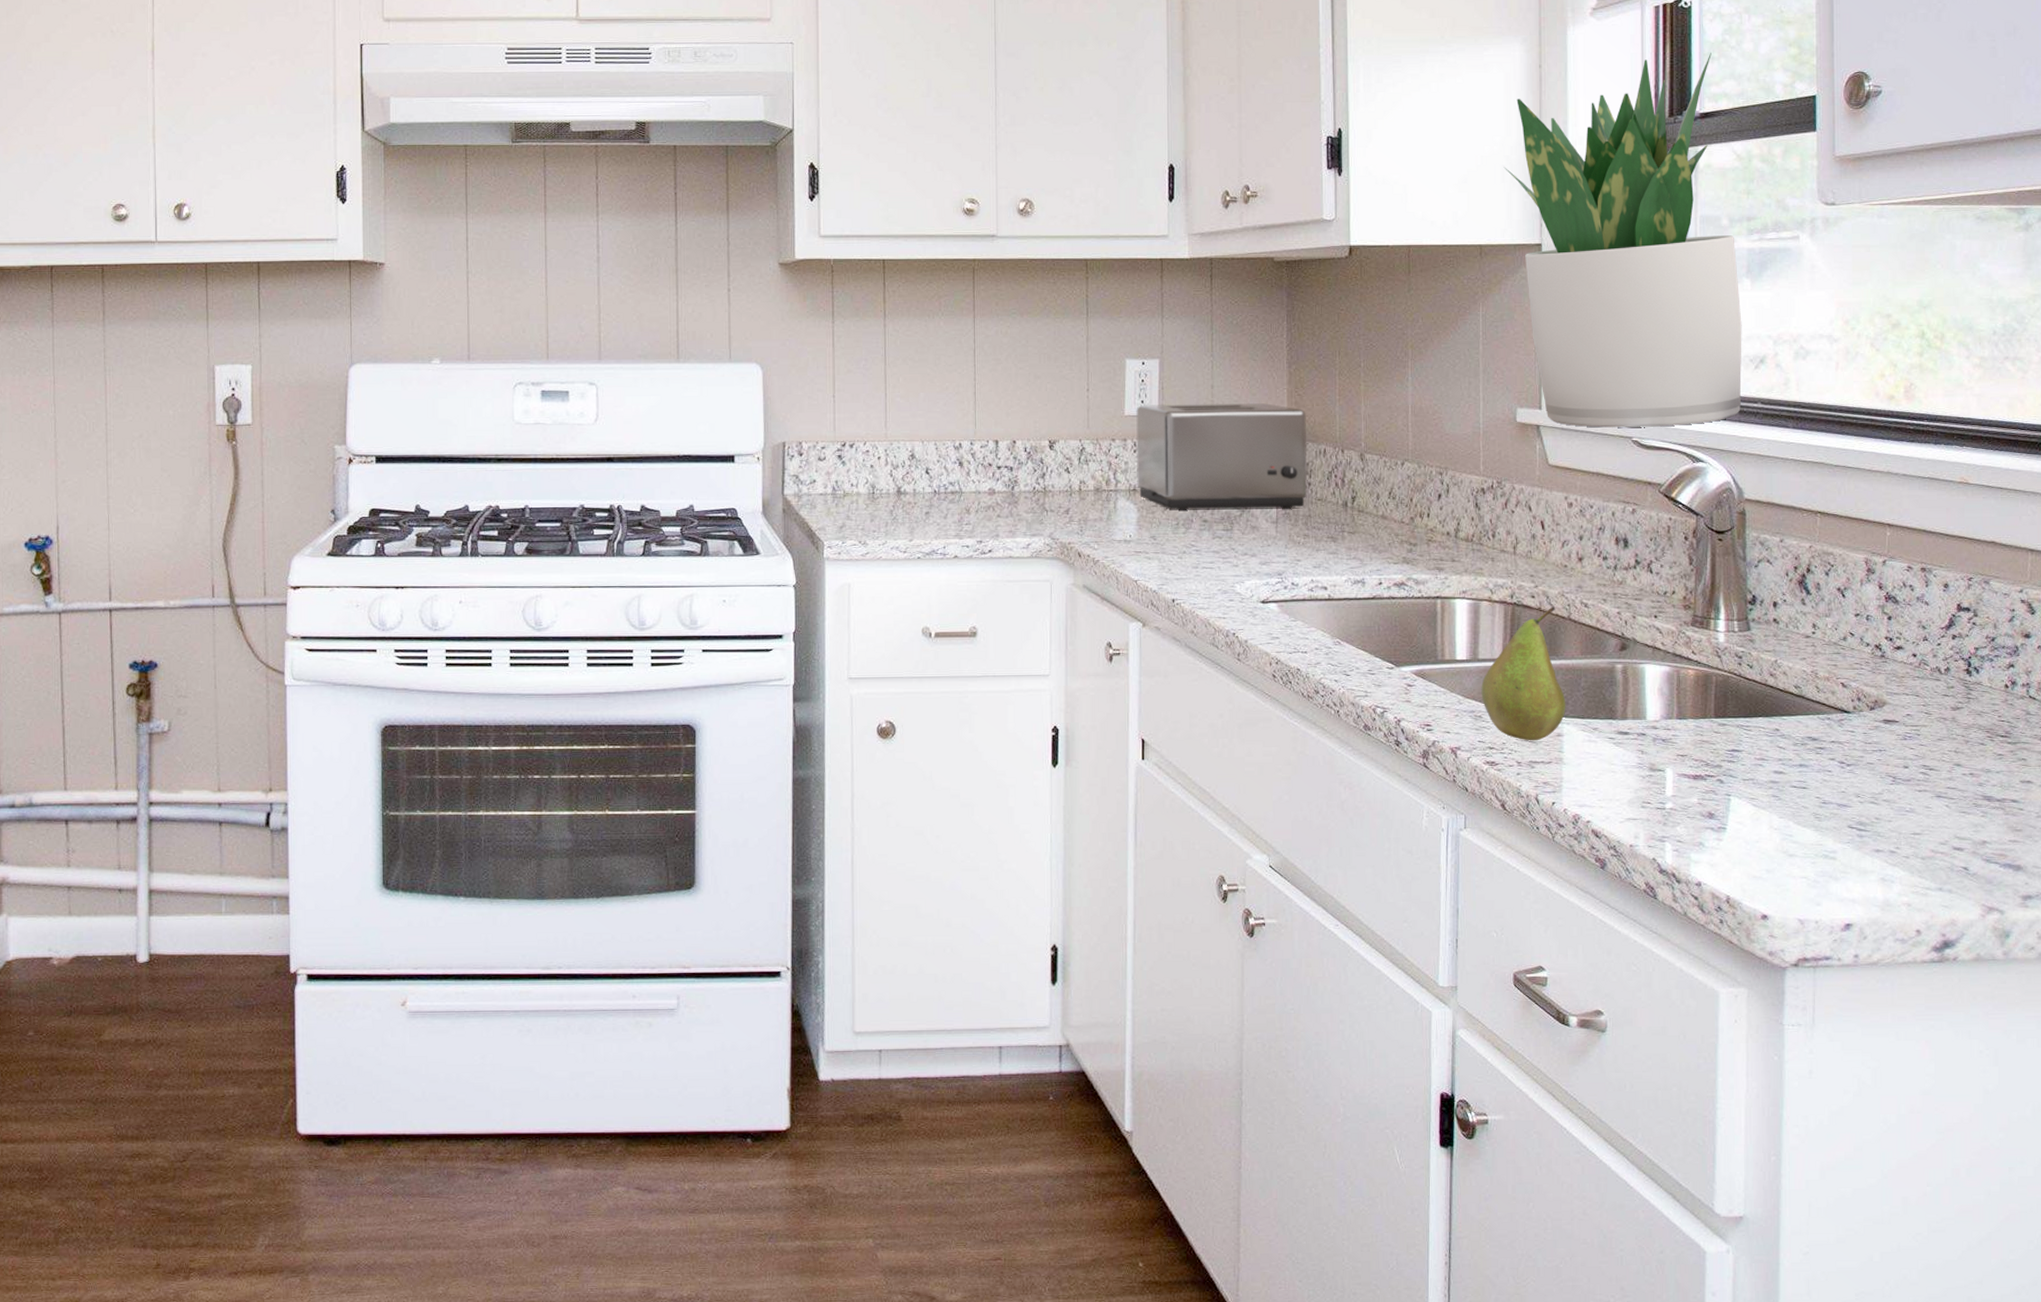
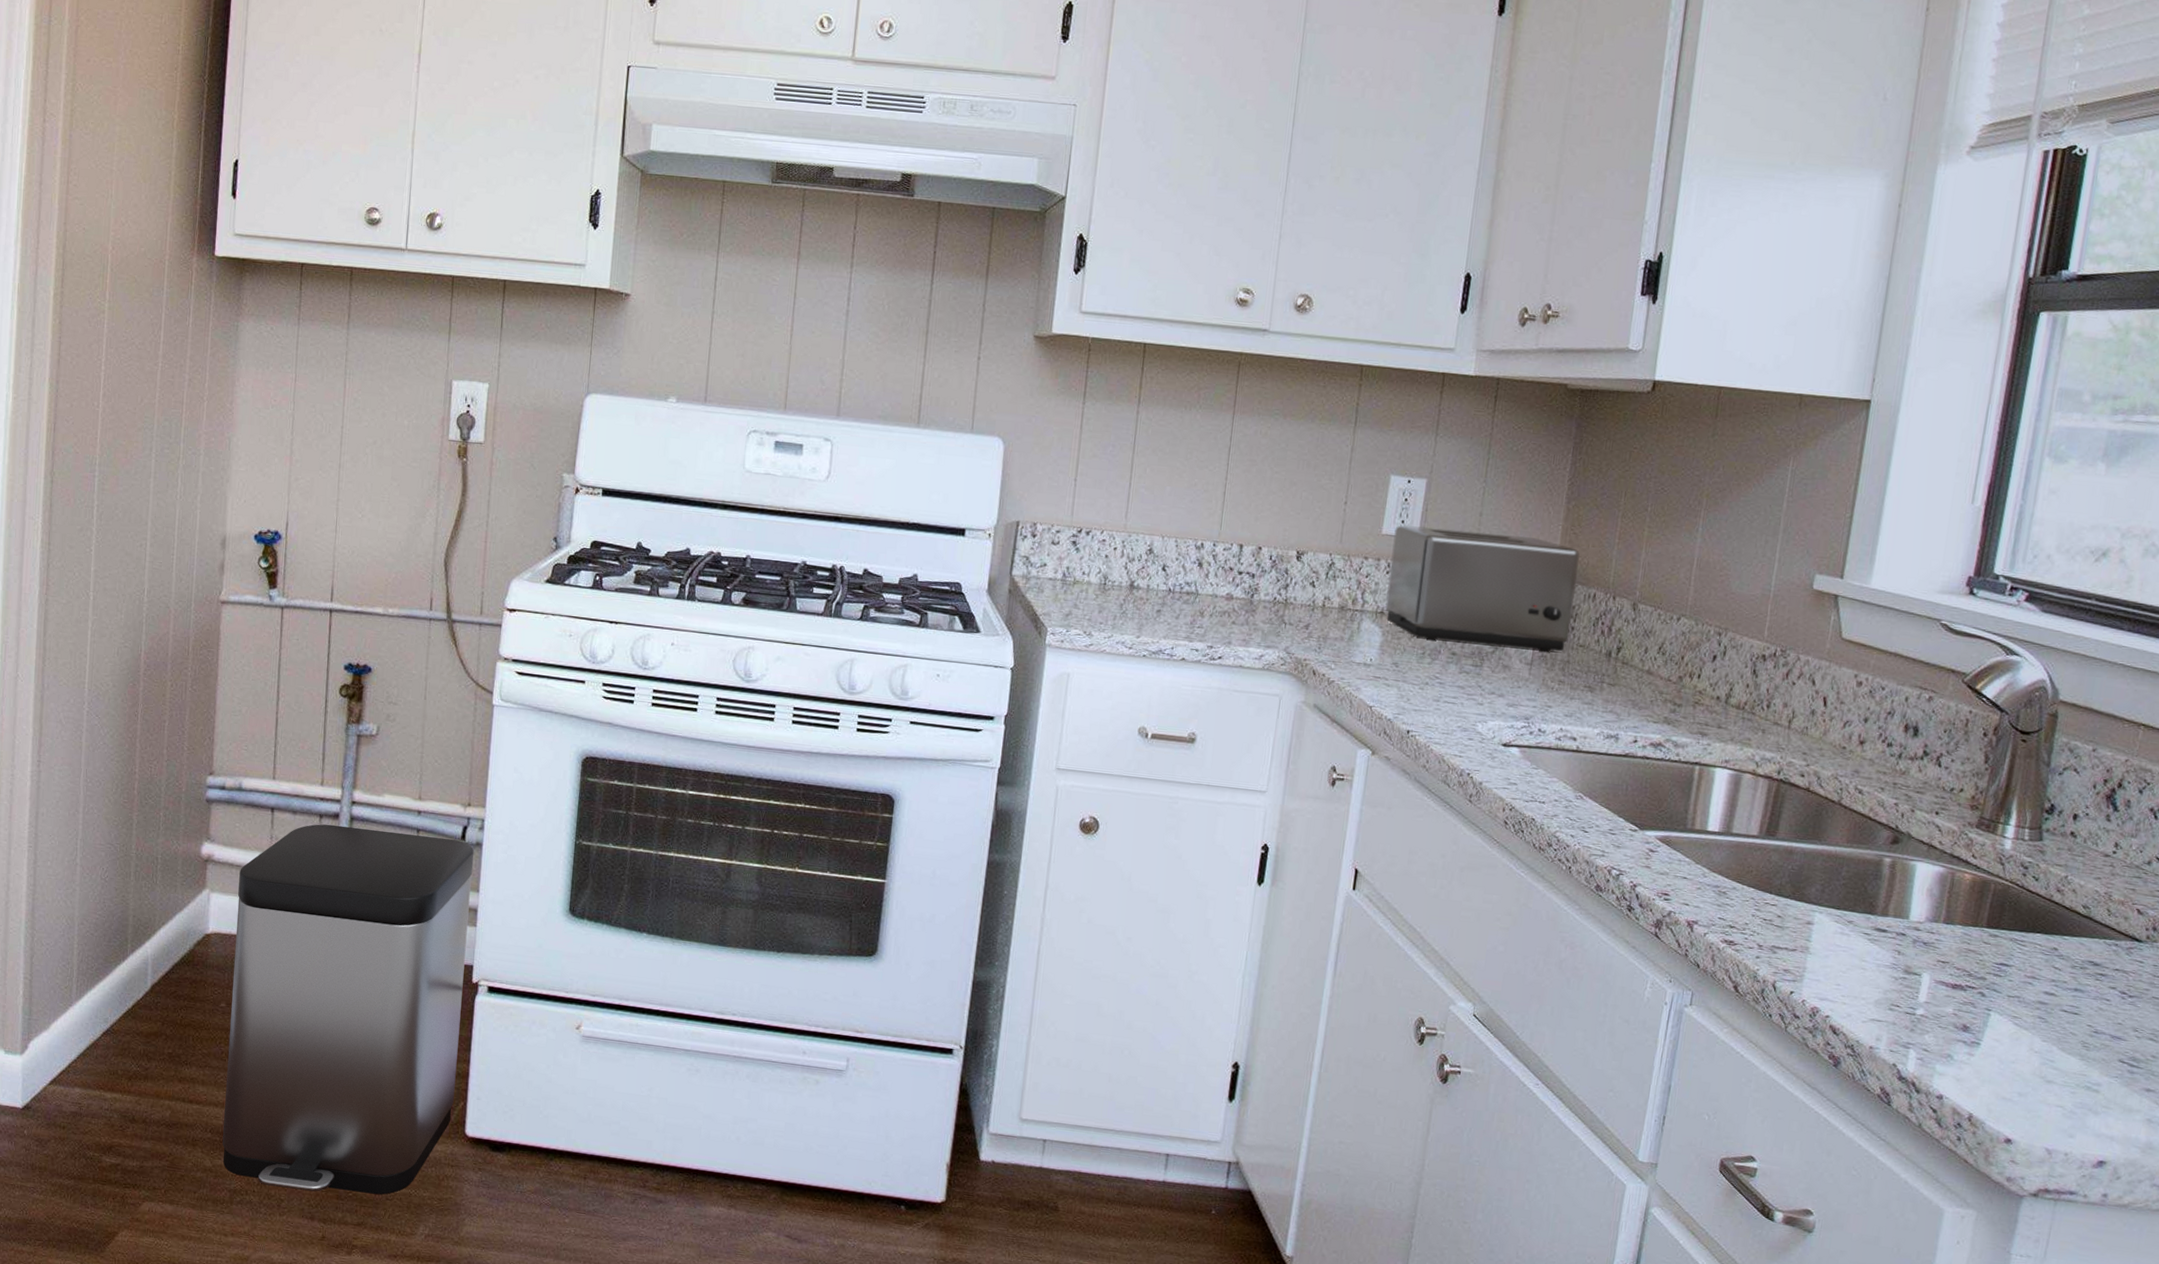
pedal bin: none [37,827,283,1219] -> present [222,824,475,1195]
fruit: present [1481,606,1566,741] -> none [1729,788,1826,926]
planter: present [1504,52,1742,428] -> none [1840,208,2102,614]

